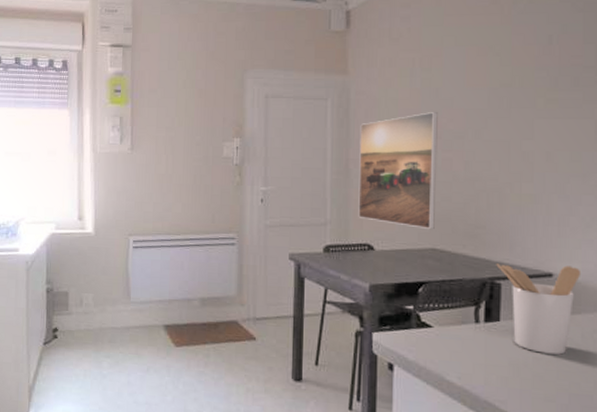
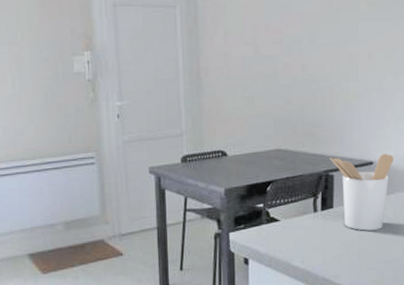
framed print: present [358,112,438,230] -> none [208,17,279,132]

